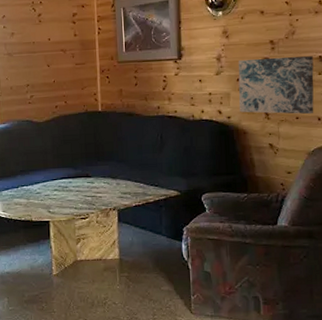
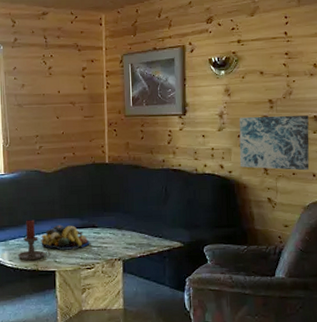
candle holder: none [11,170,44,211] -> present [18,220,51,261]
fruit bowl: none [34,174,84,200] -> present [41,224,90,250]

